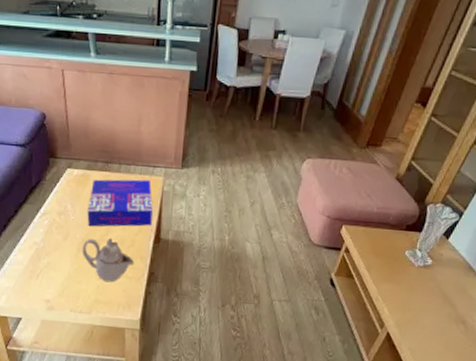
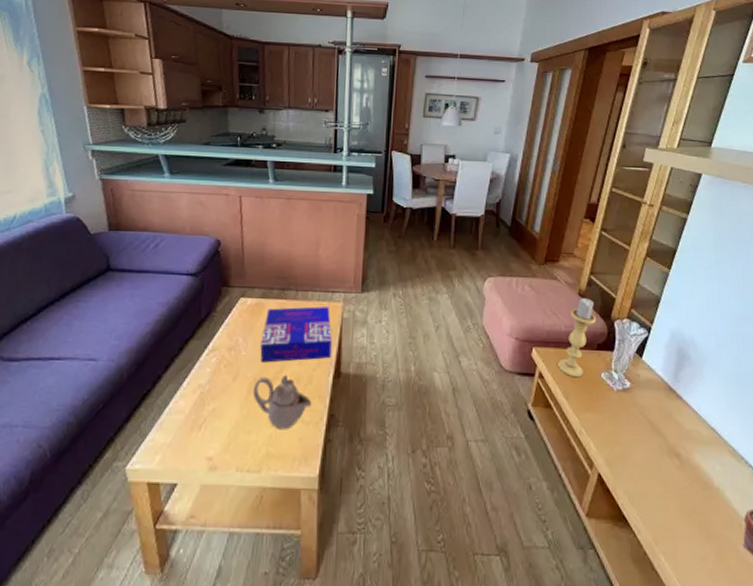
candle holder: none [364,182,410,254] -> present [558,298,597,378]

